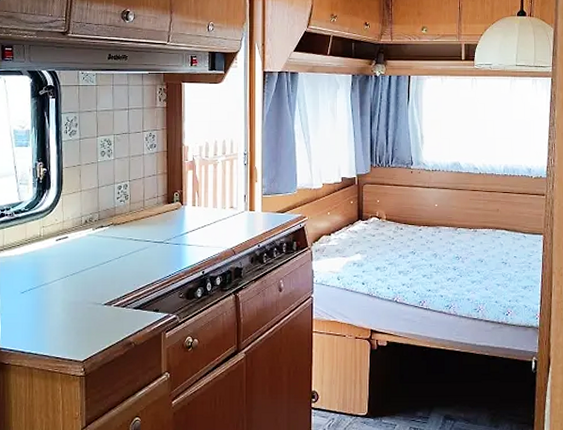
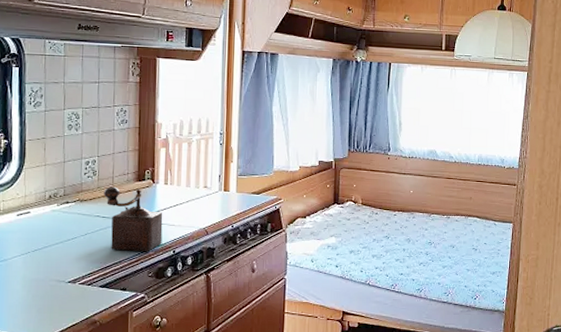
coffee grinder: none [135,210,192,274] -> present [103,186,163,252]

